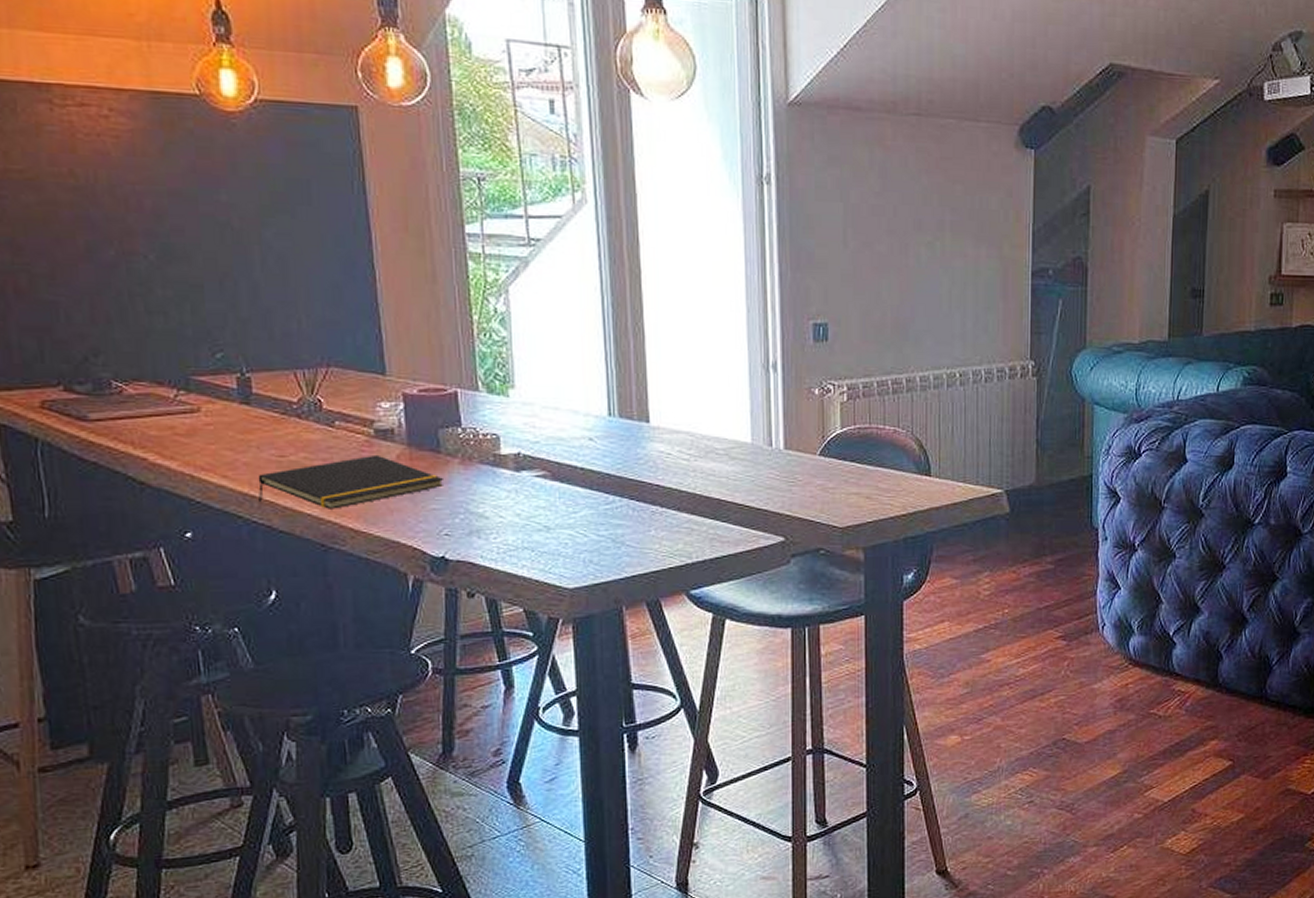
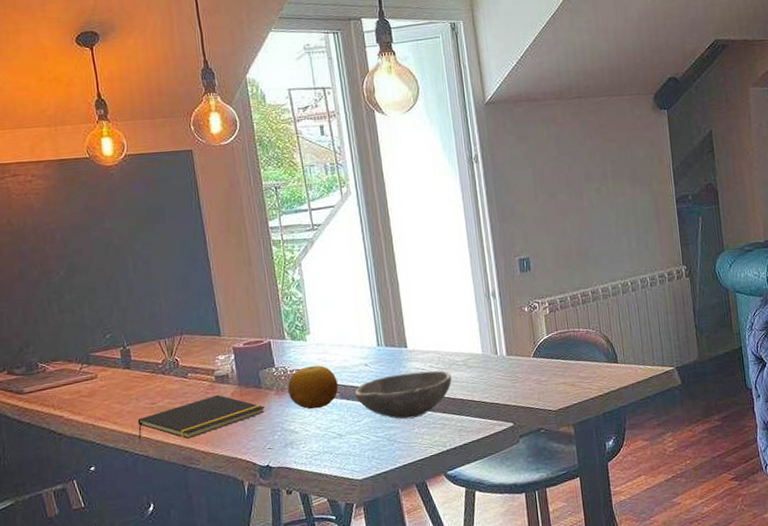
fruit: none [478,431,549,489] -> present [288,365,338,410]
bowl: none [571,457,708,517] -> present [354,370,452,420]

